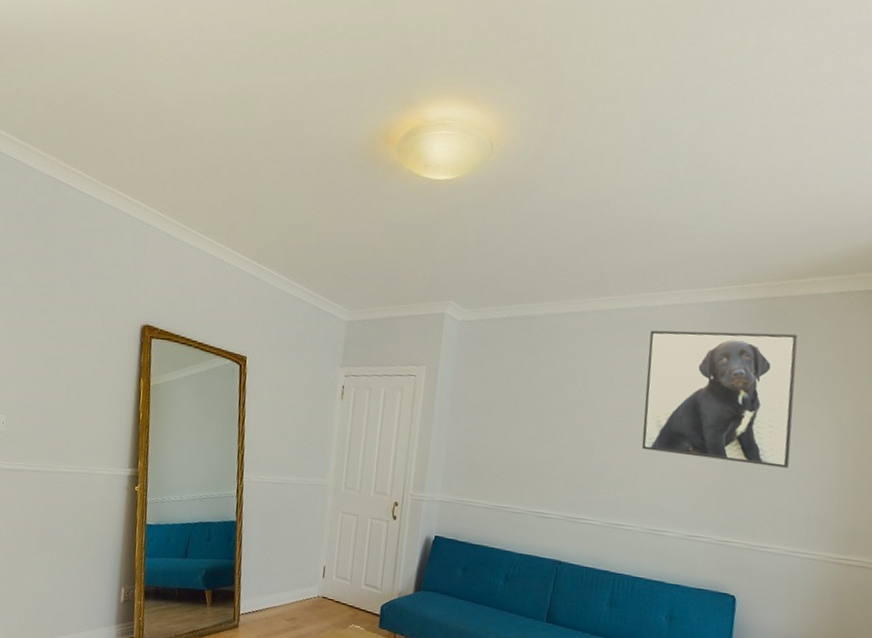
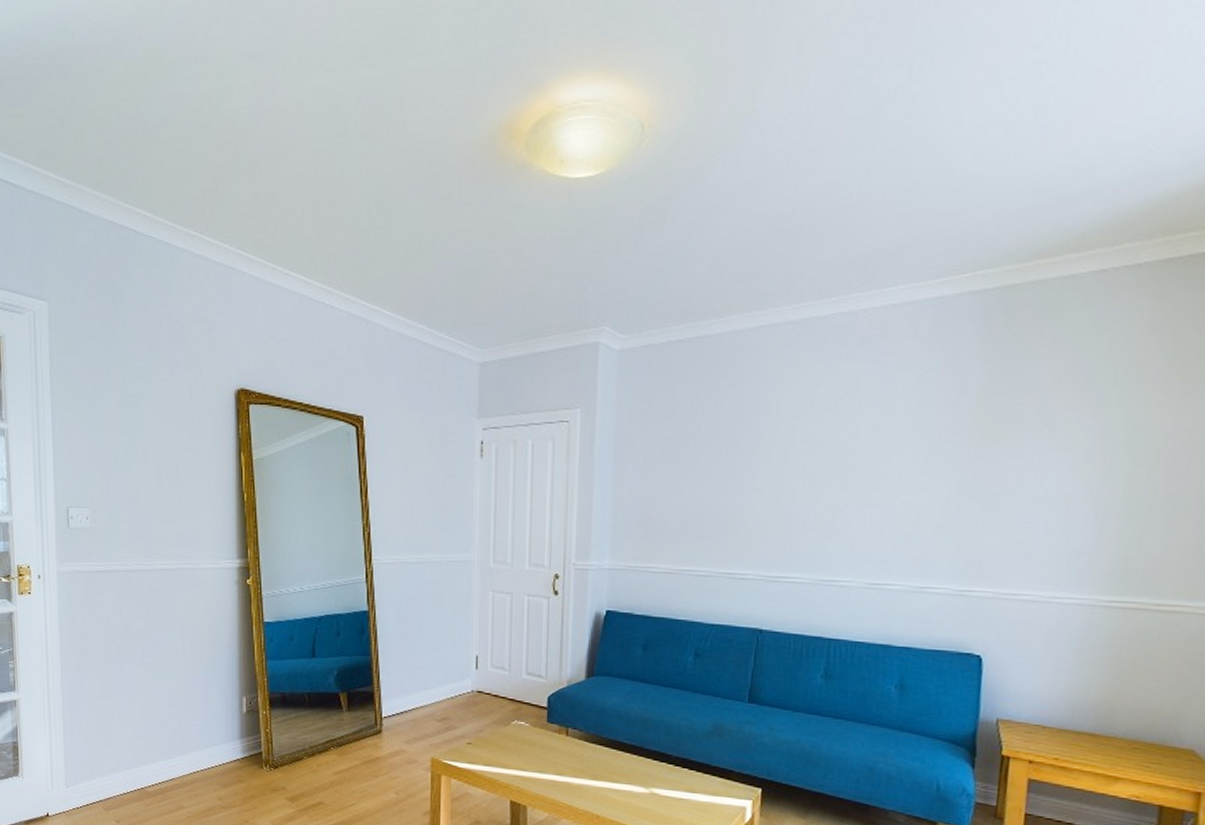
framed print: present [641,330,798,468] -> none [854,328,1048,496]

